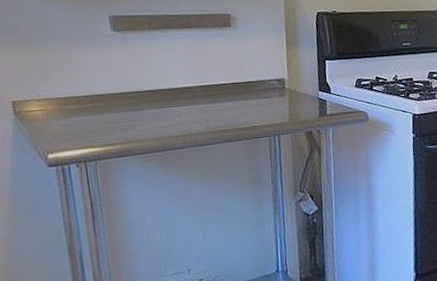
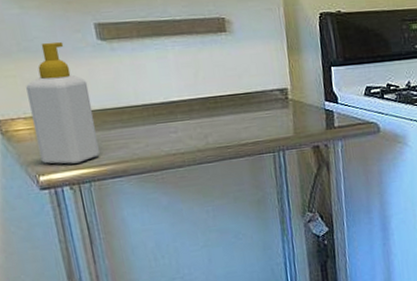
soap bottle: none [41,31,107,143] -> present [26,41,100,164]

